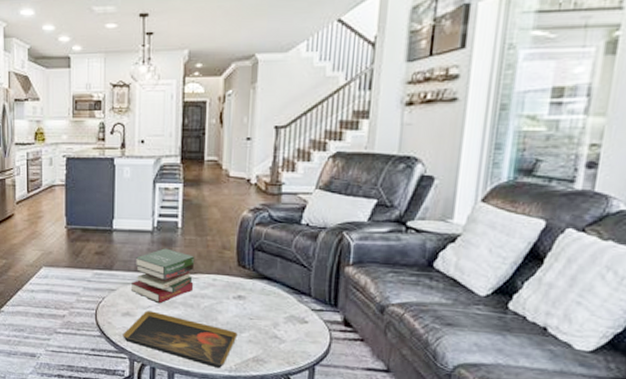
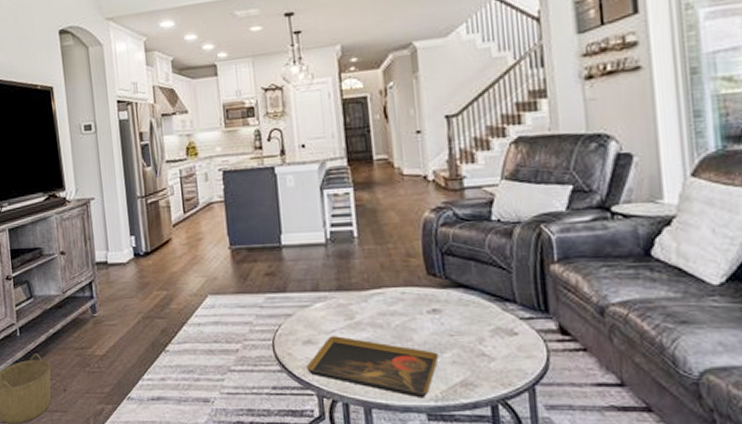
books: present [130,248,195,304] -> none [308,262,381,327]

